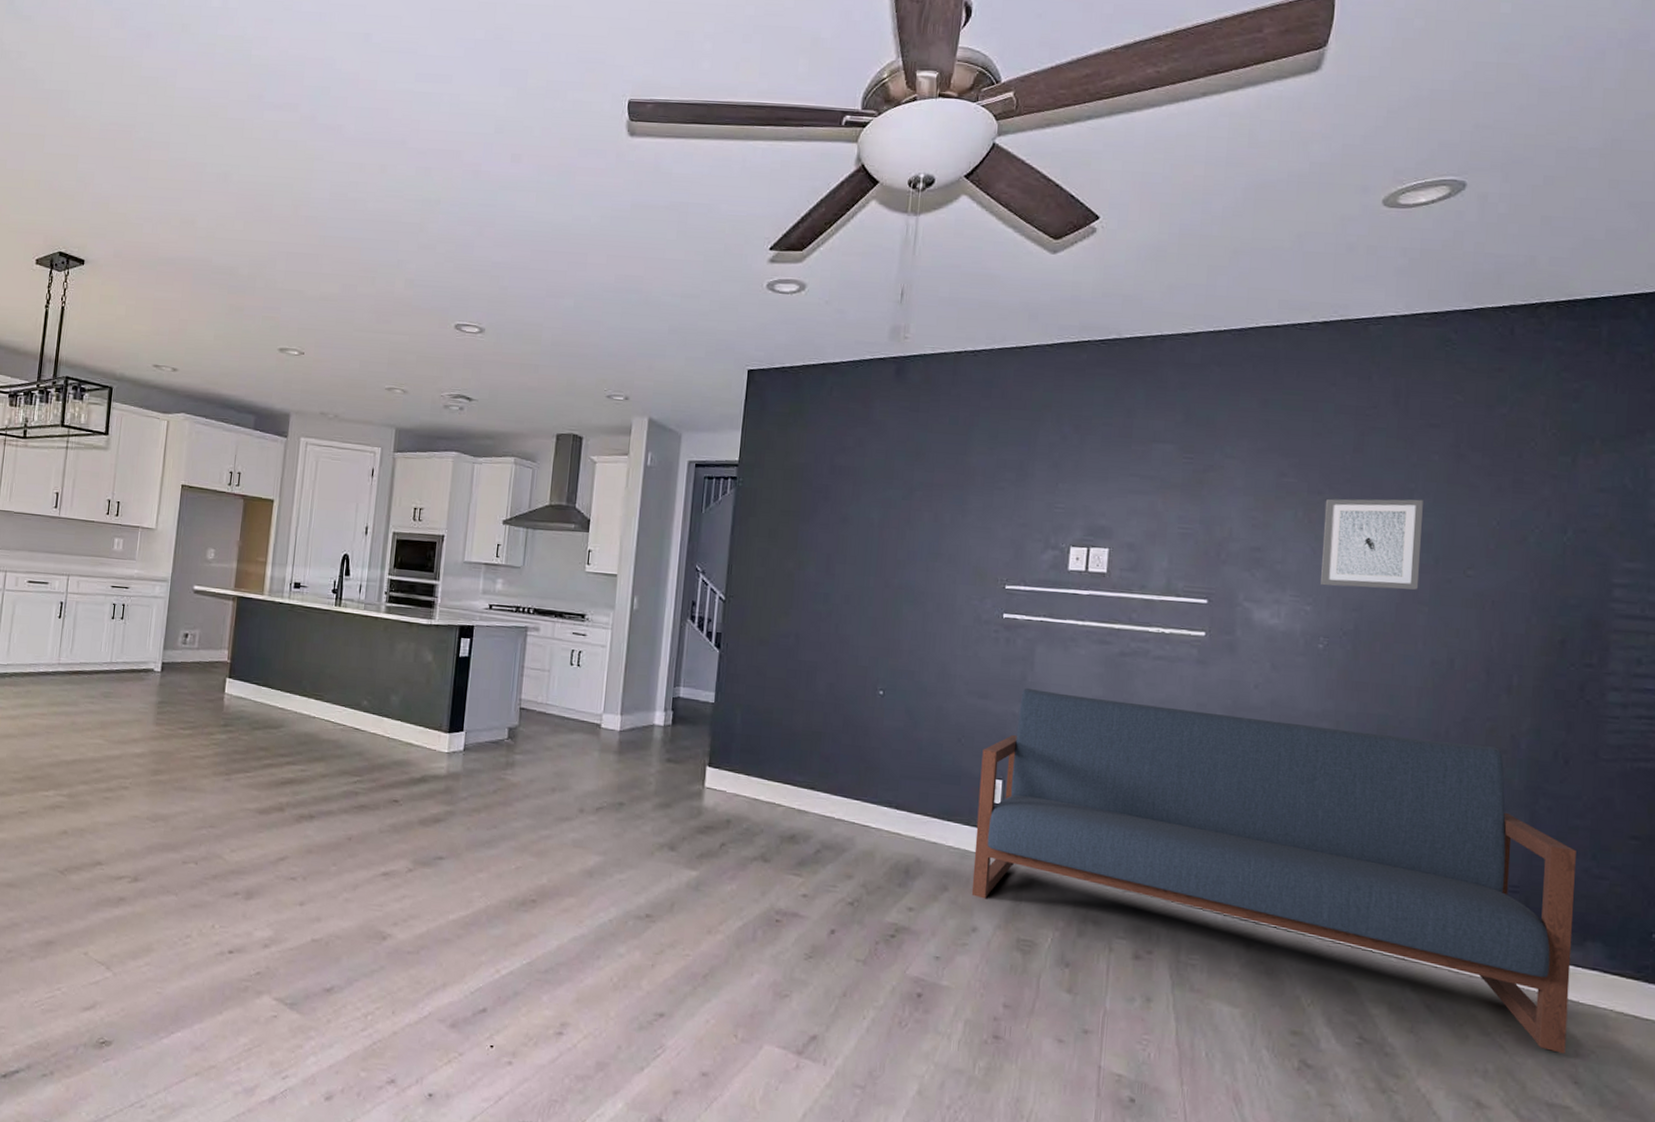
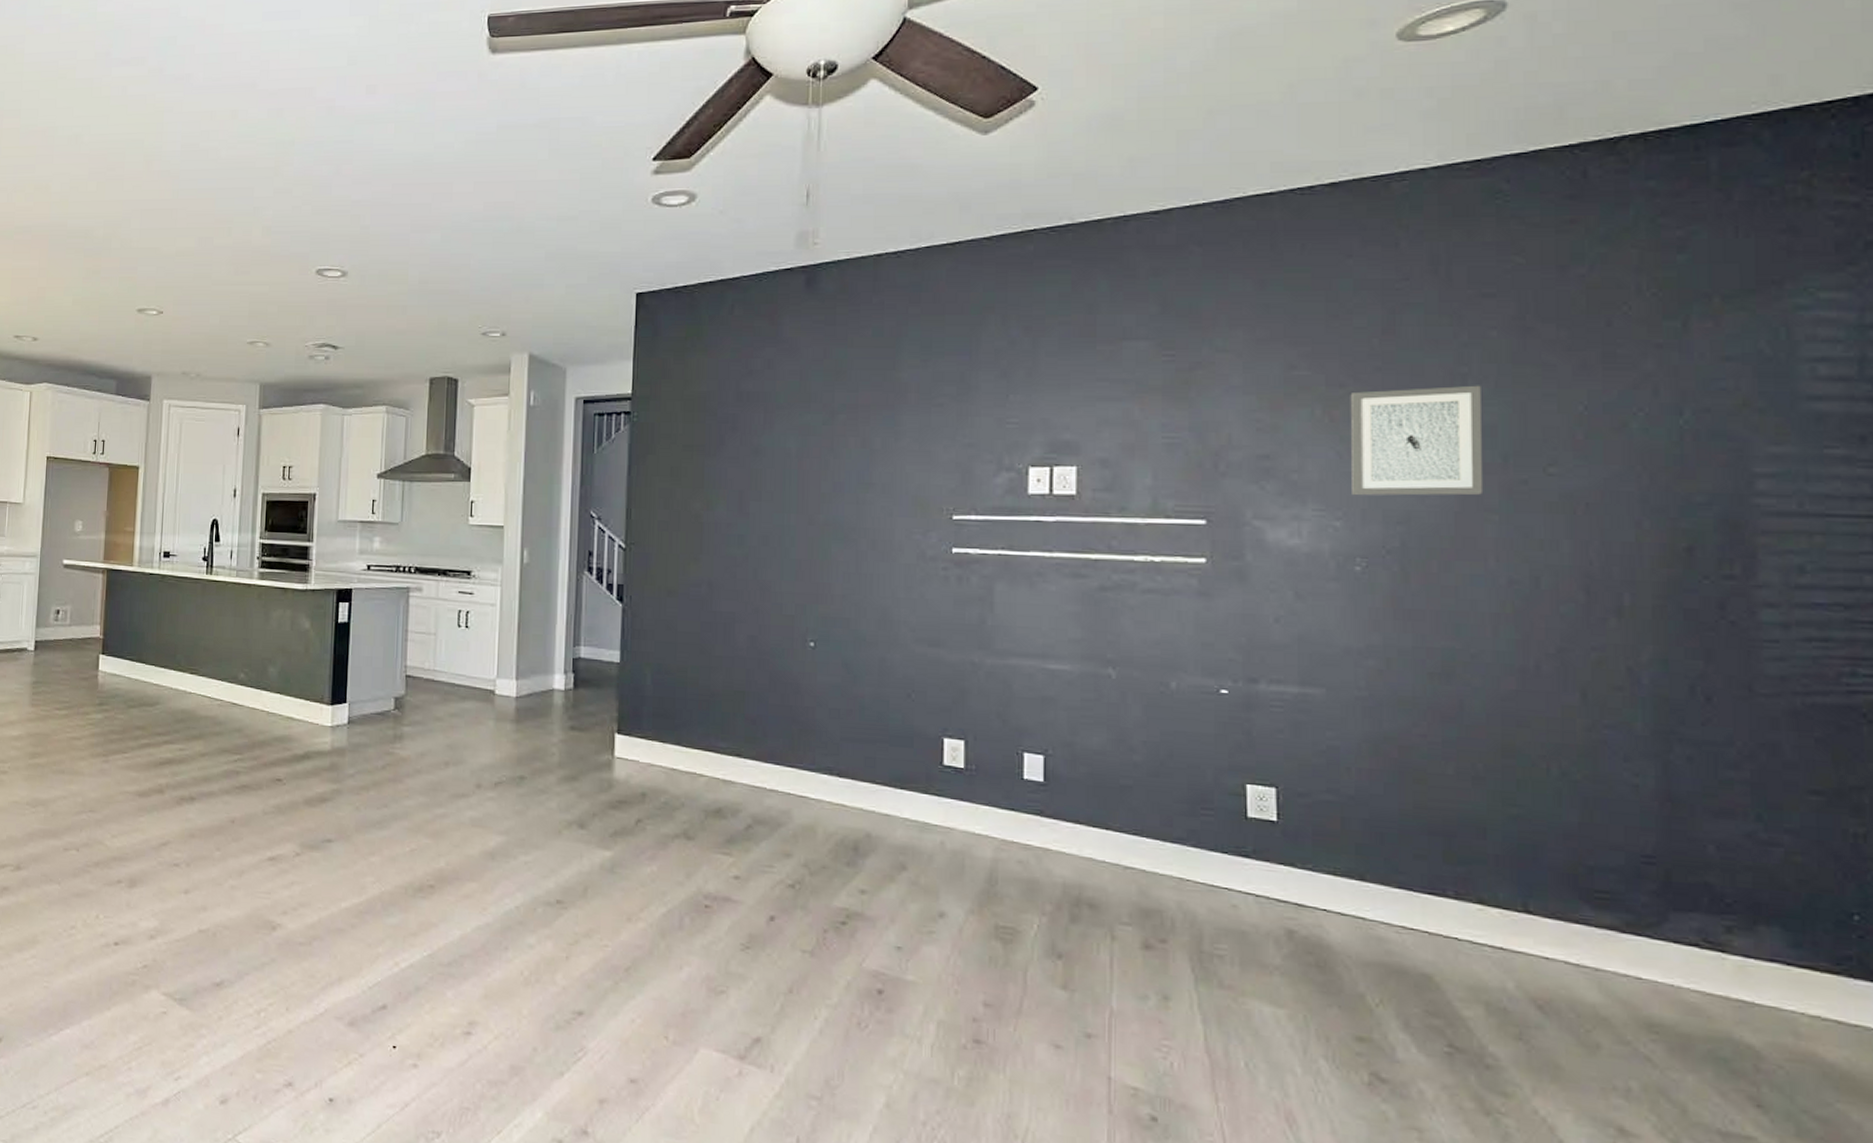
sofa: present [971,687,1576,1054] -> none [935,632,1740,1069]

